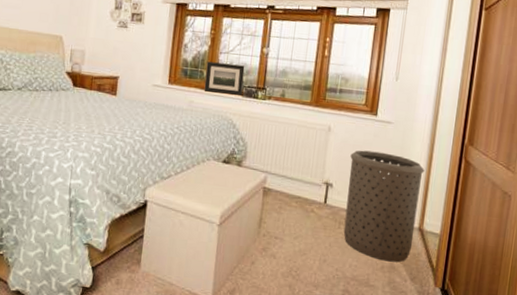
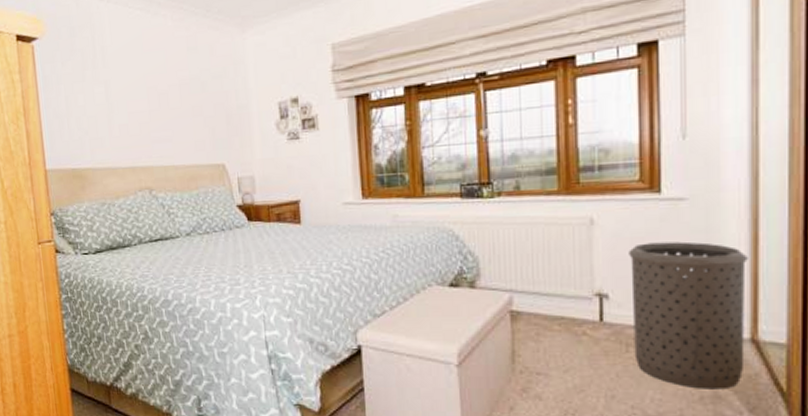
picture frame: present [204,61,245,97] -> none [407,158,462,201]

